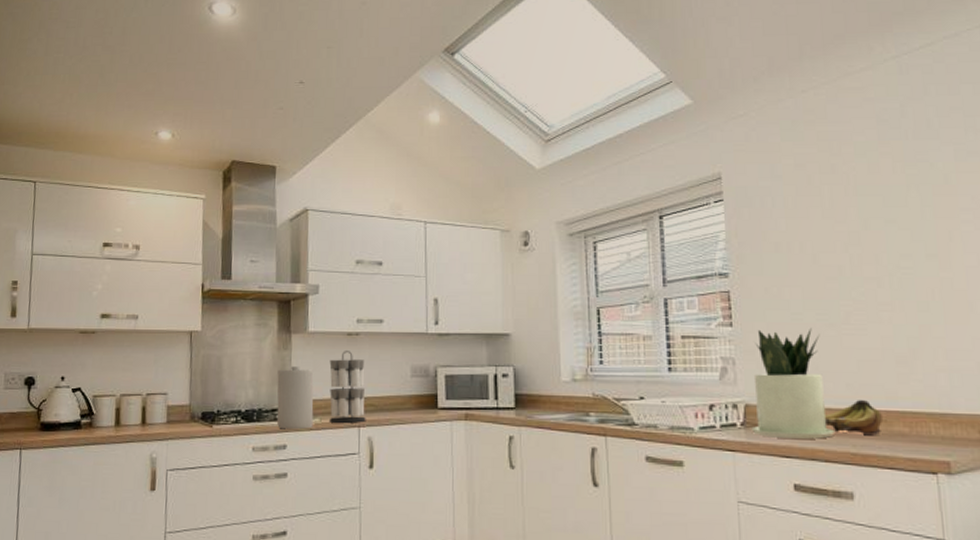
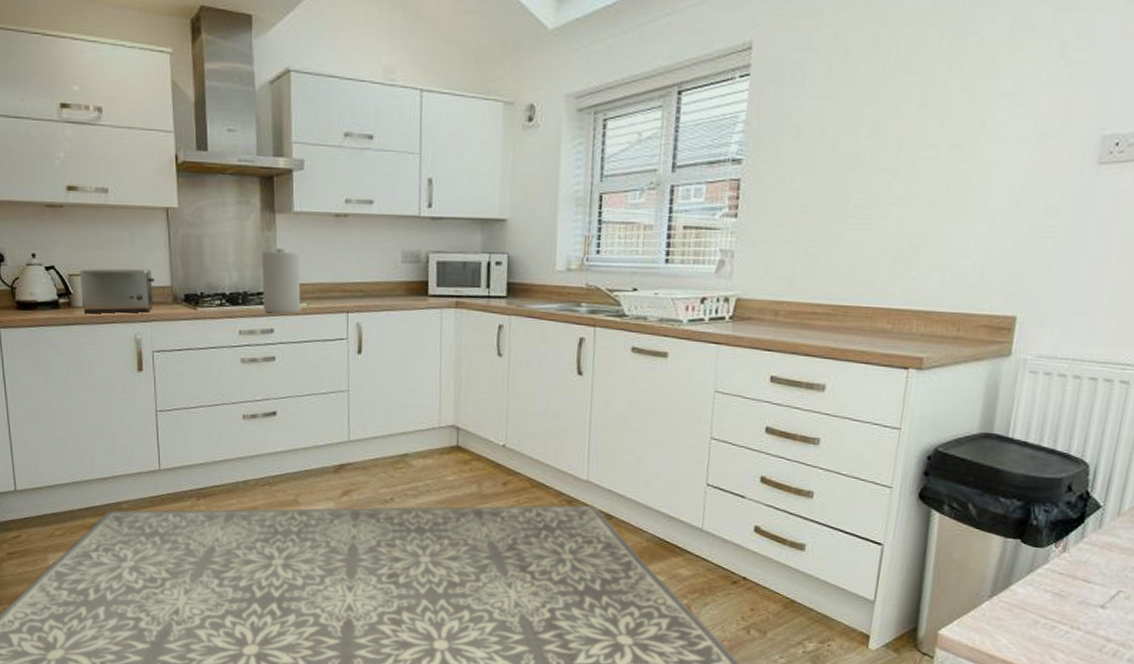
toaster: none [102,388,174,434] -> present [79,268,155,314]
spice rack: present [329,349,366,423] -> none [316,232,355,309]
planter: present [751,327,836,439] -> none [739,220,824,334]
fruit: present [825,400,884,436] -> none [812,296,870,332]

